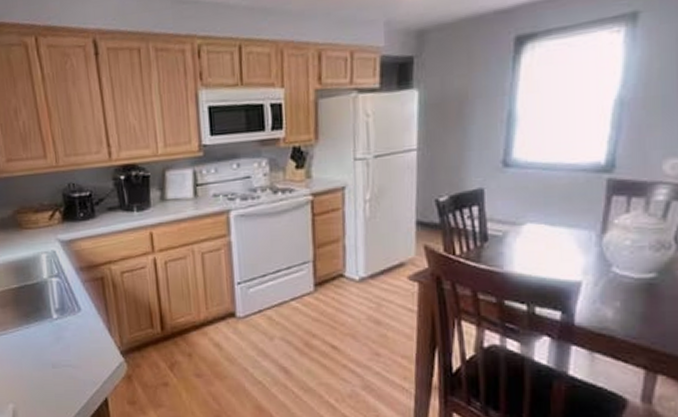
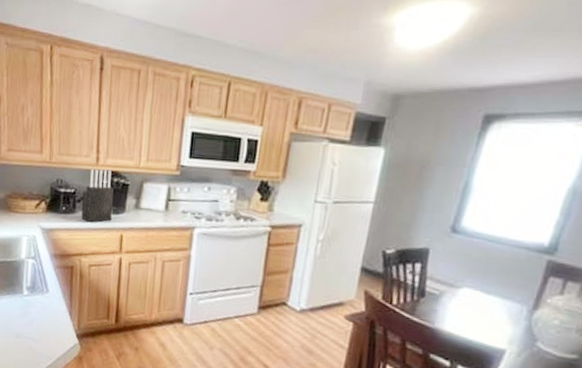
knife block: none [99,163,138,226] -> present [81,169,114,223]

